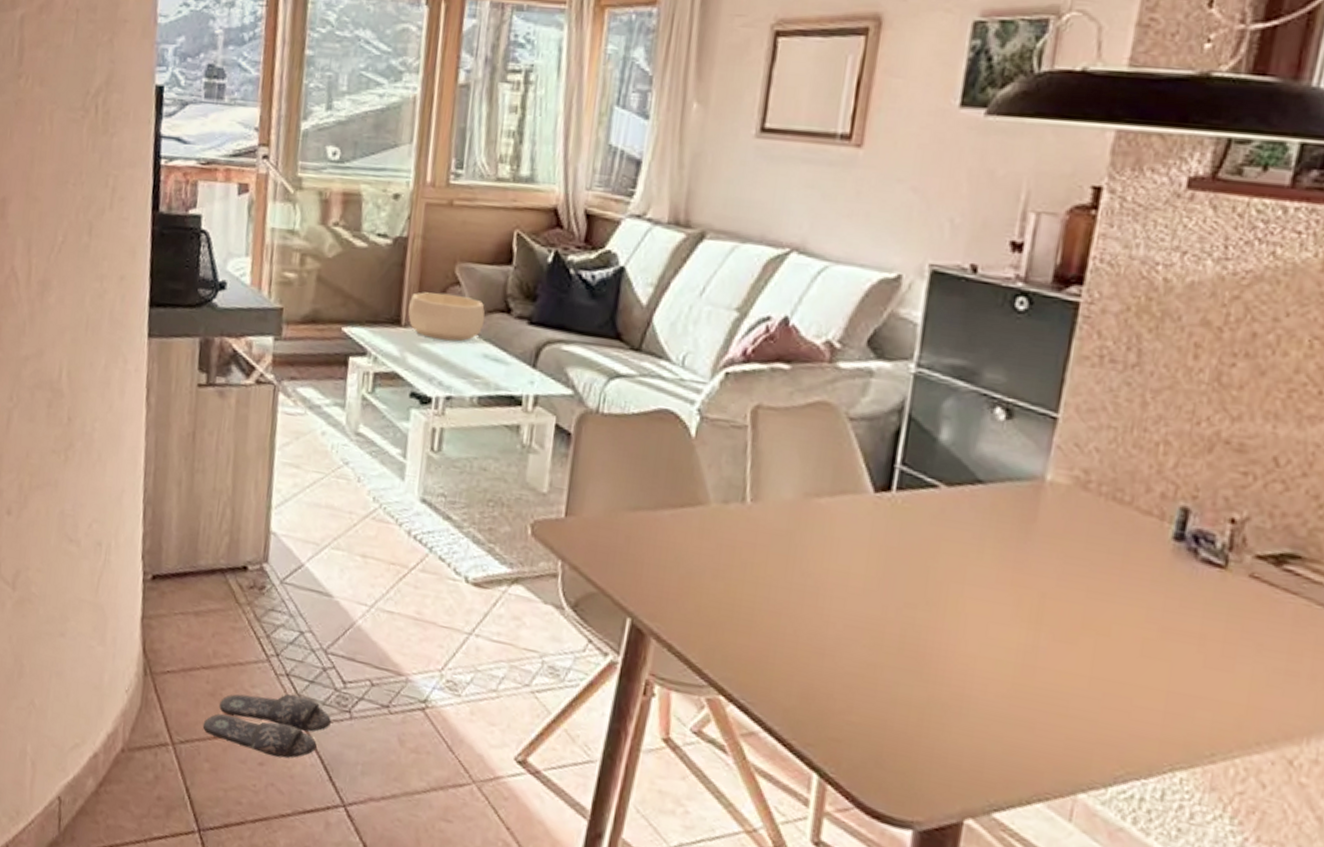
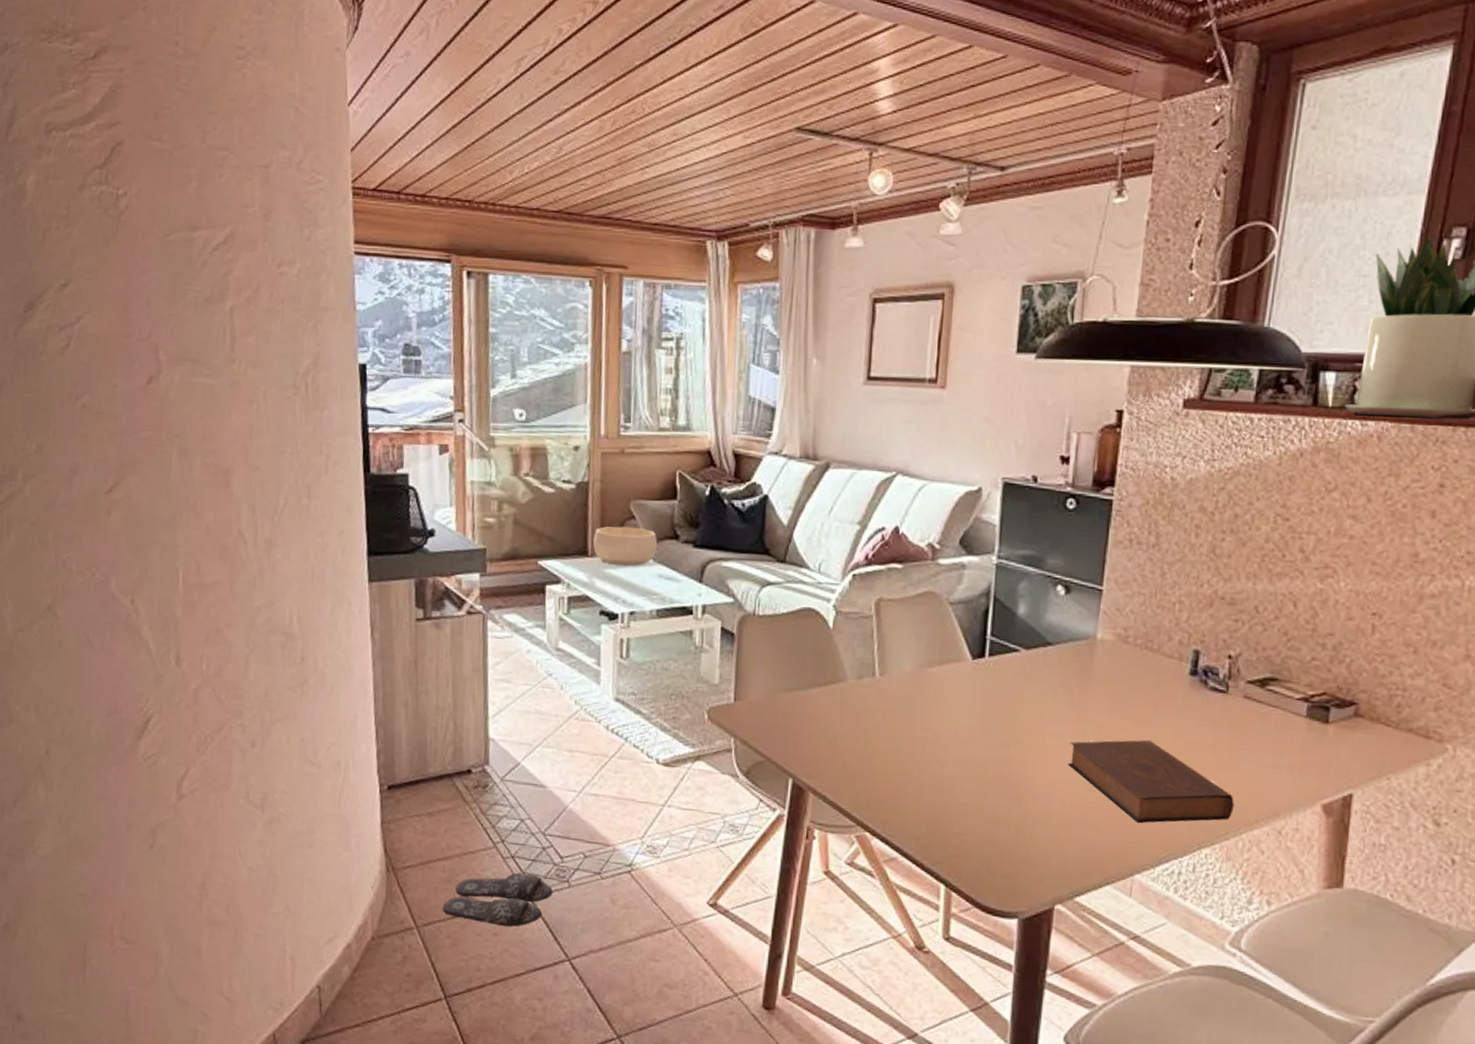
book: none [994,610,1227,737] -> present [1068,739,1234,823]

